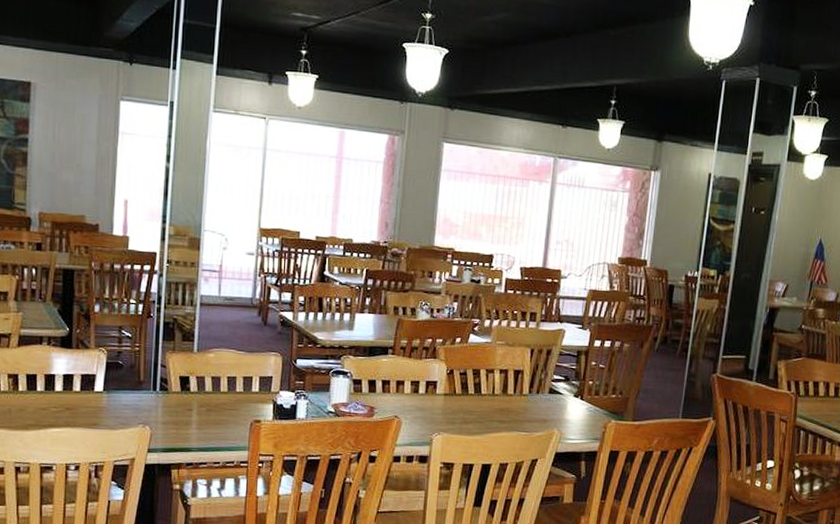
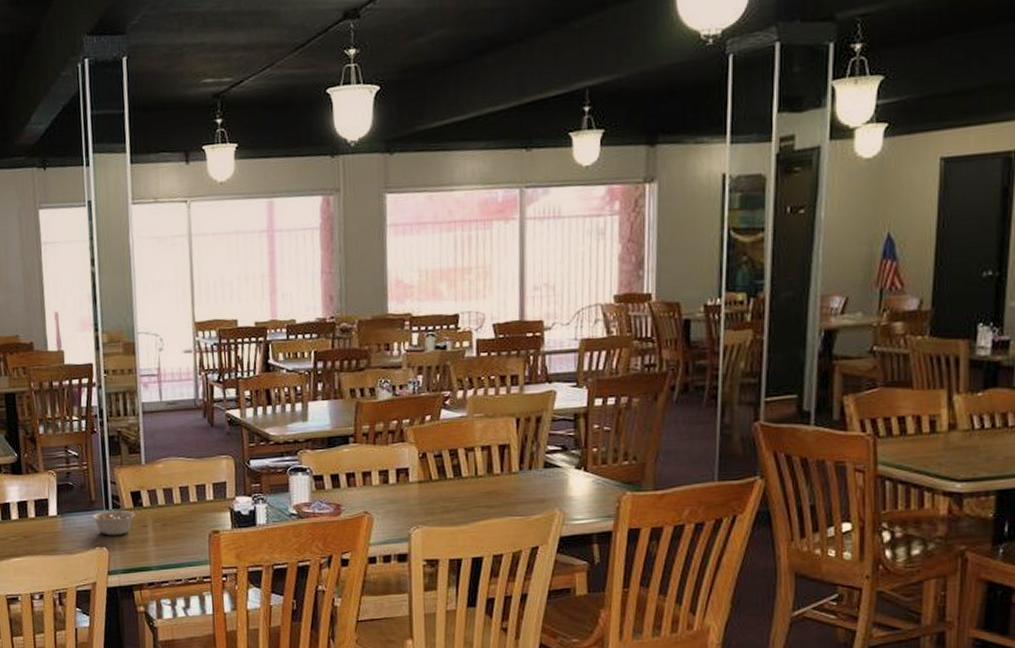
legume: none [138,388,182,416] -> present [92,506,136,536]

